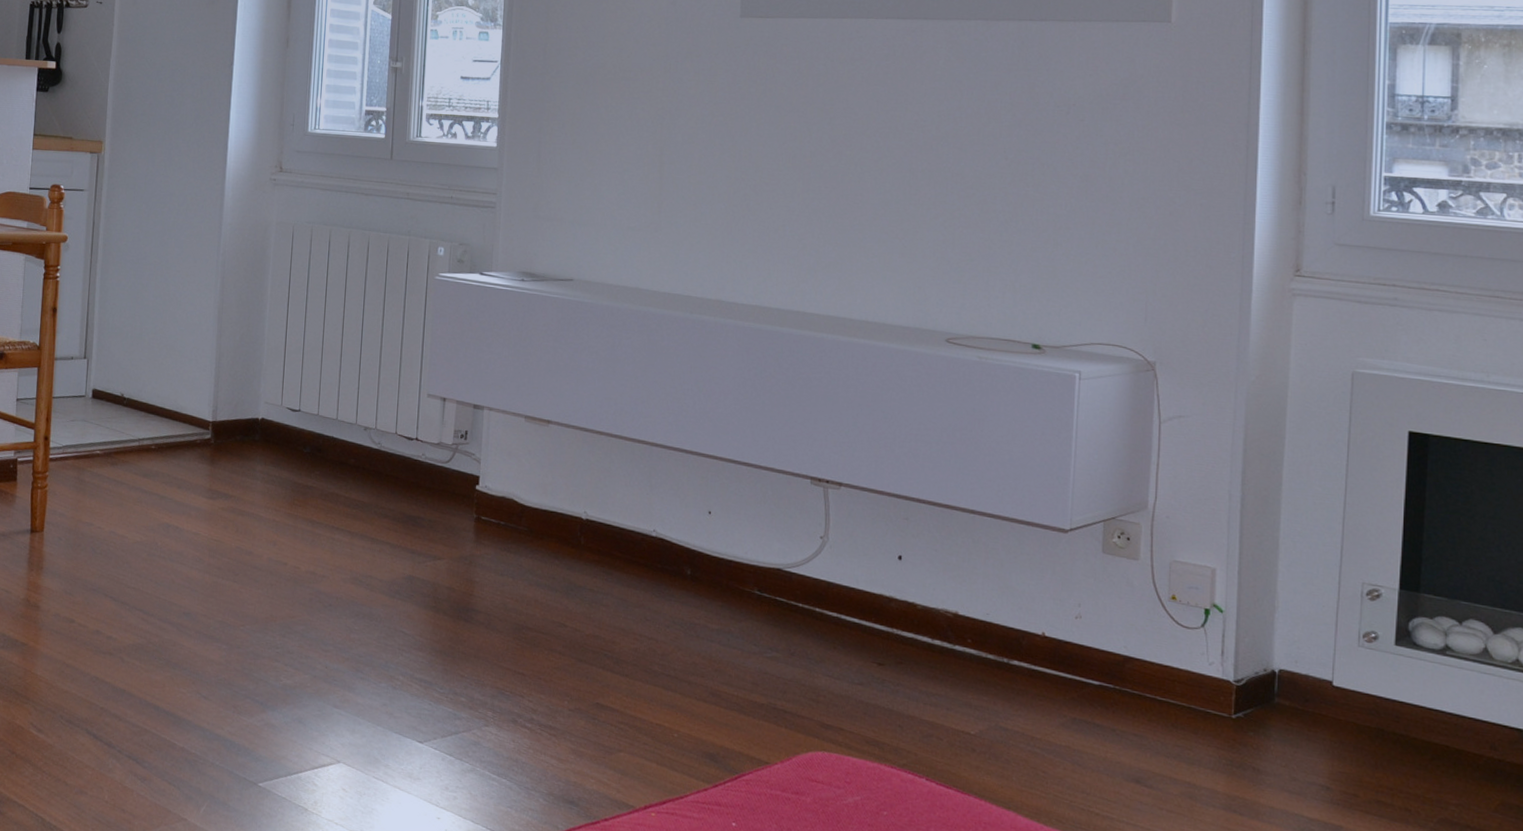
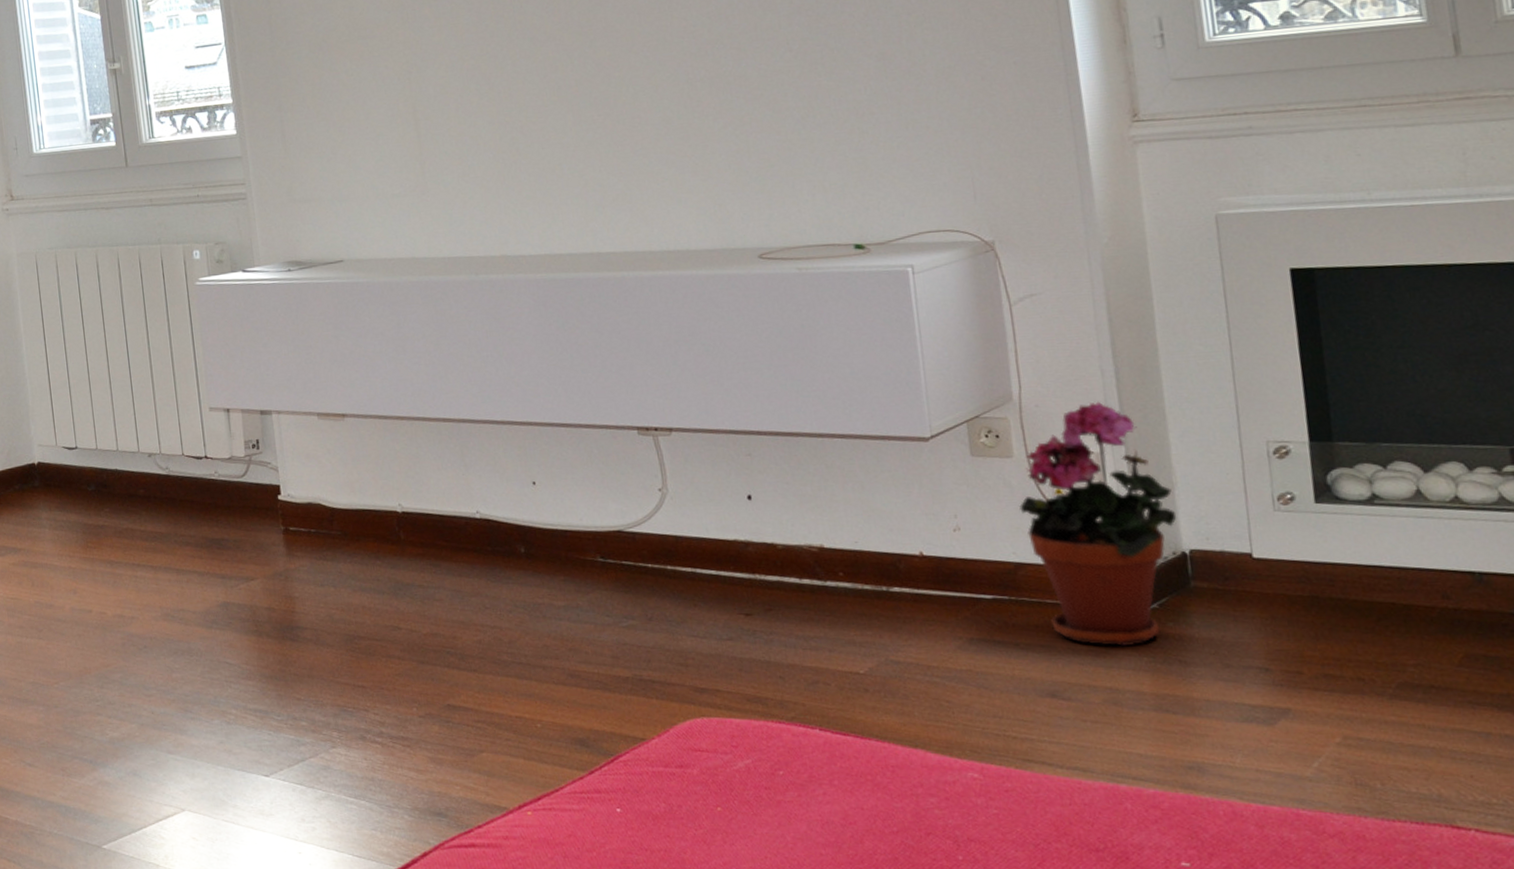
potted plant: none [1137,522,1273,748] -> present [1019,401,1177,647]

